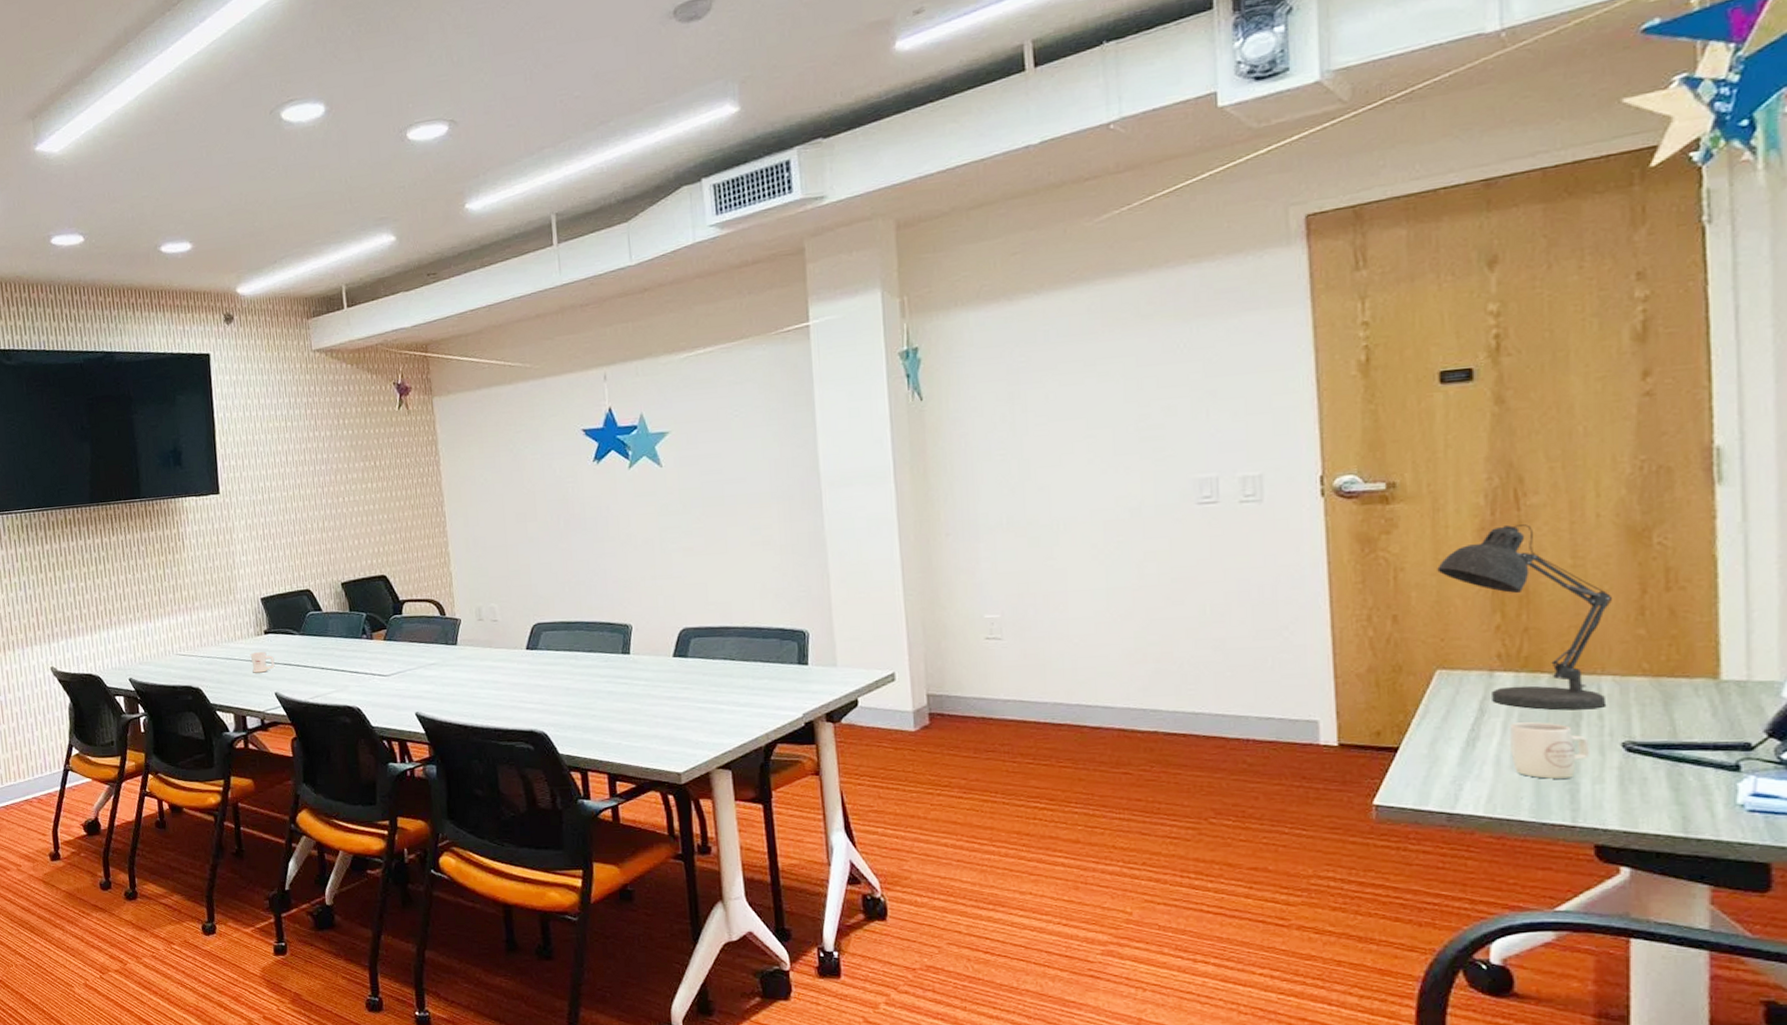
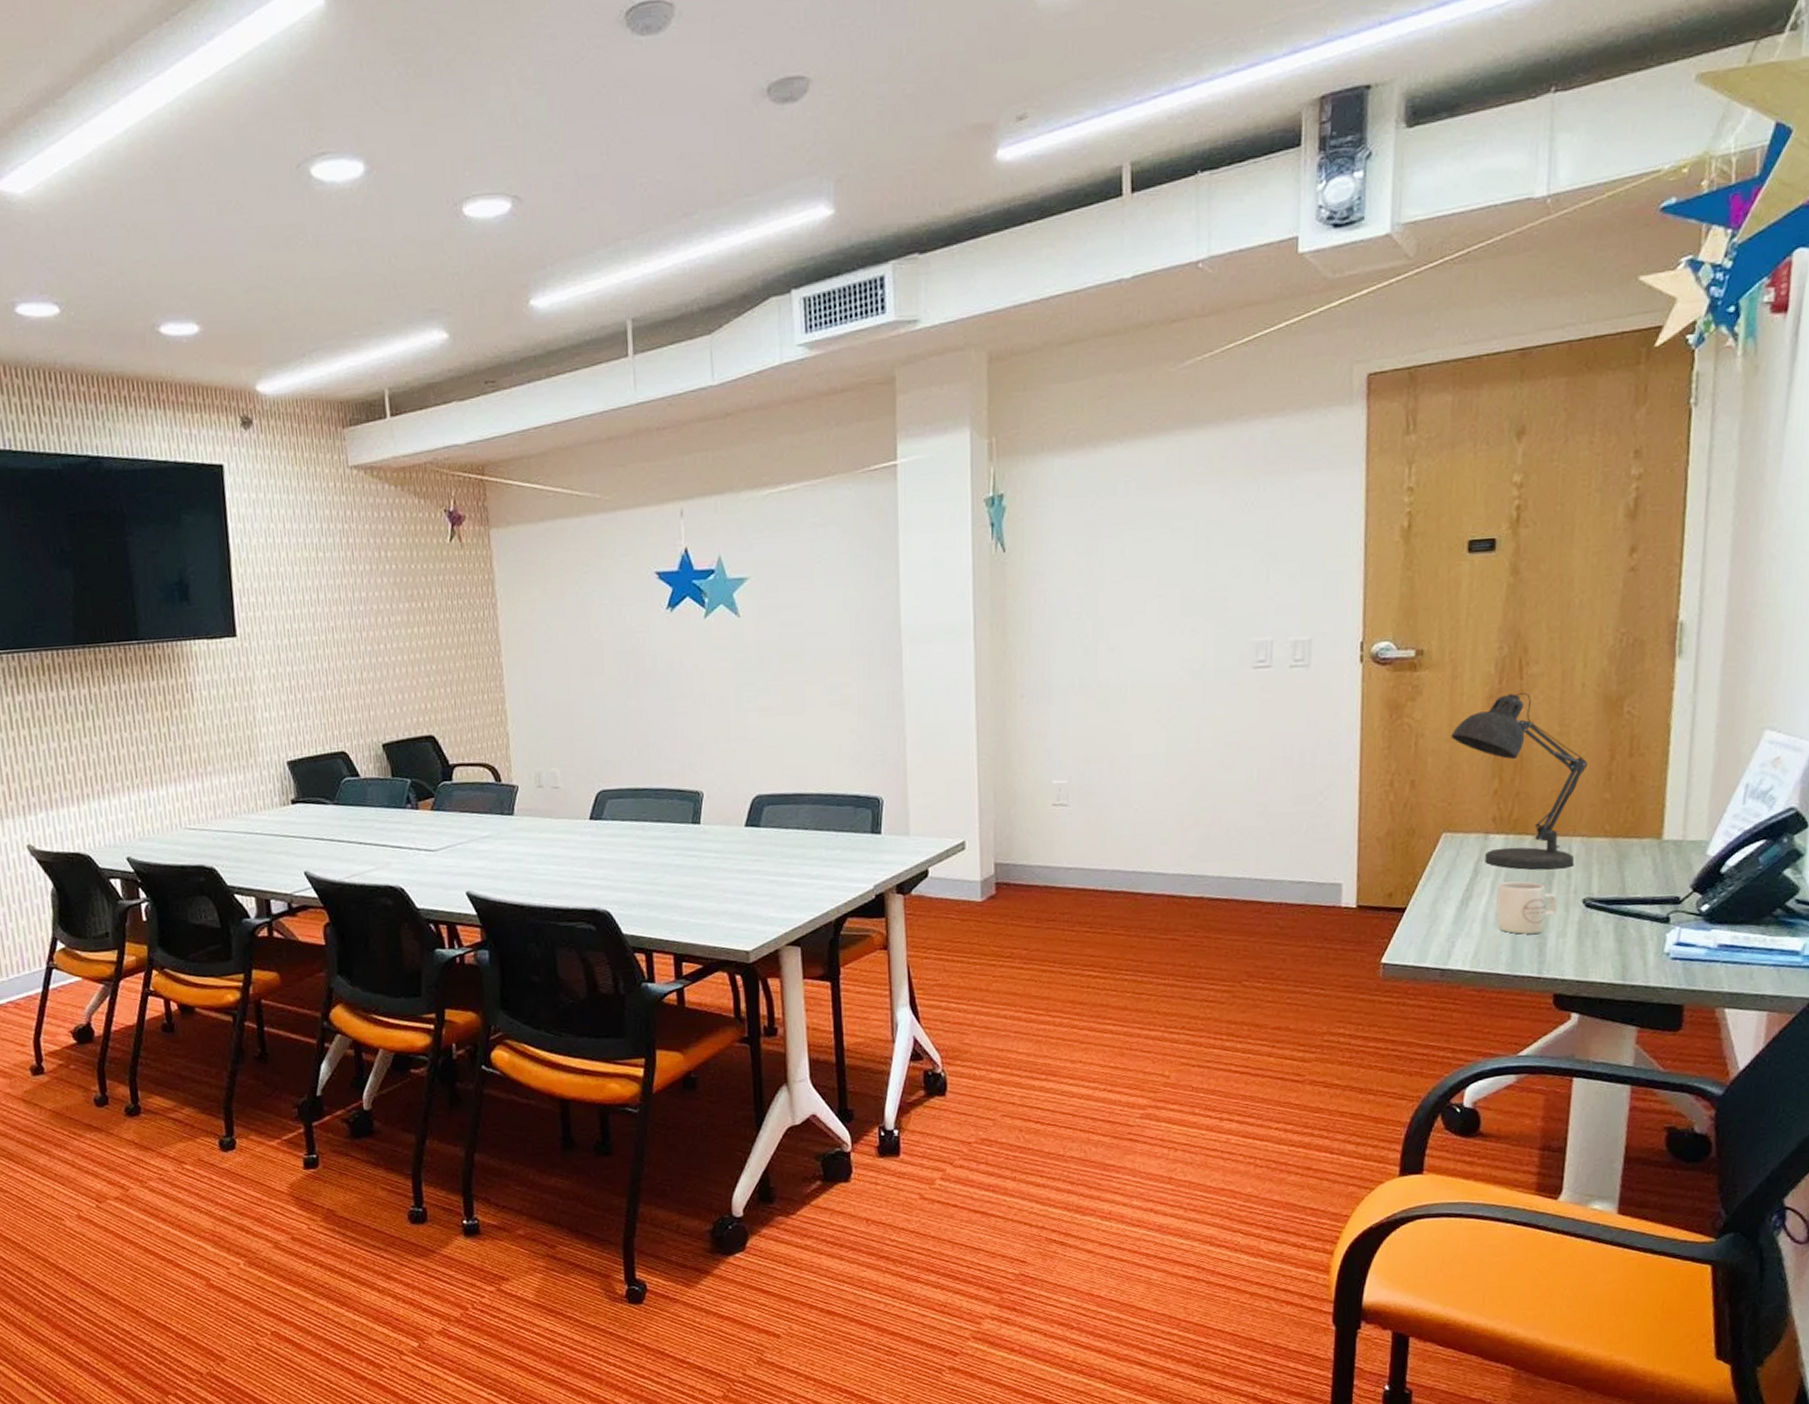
mug: present [250,652,275,673] -> none [274,825,304,850]

